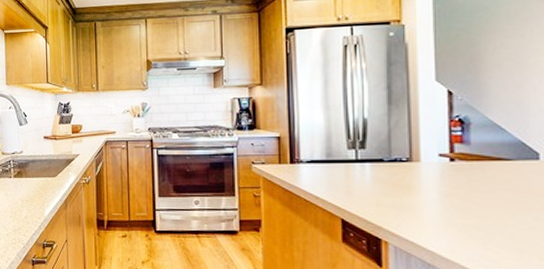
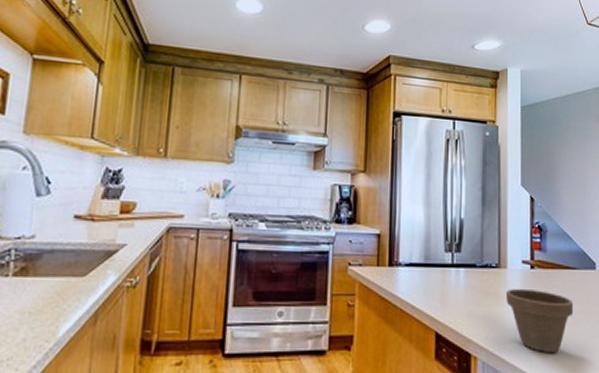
flower pot: none [419,180,508,241] -> present [505,288,574,352]

